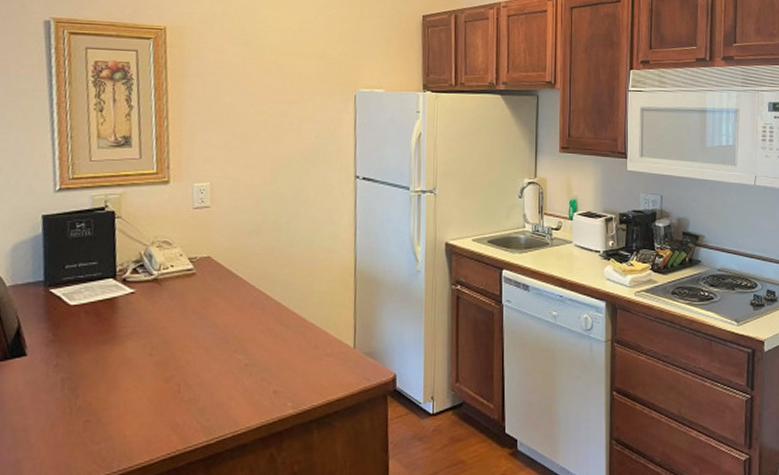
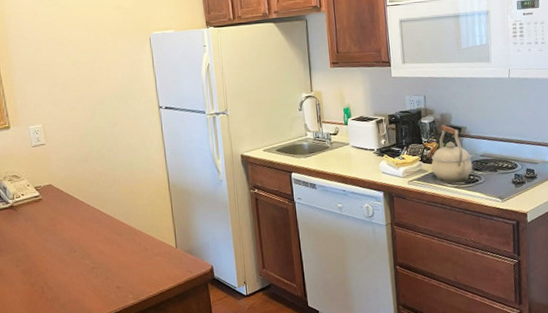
kettle: none [662,230,709,299] -> present [431,124,473,183]

